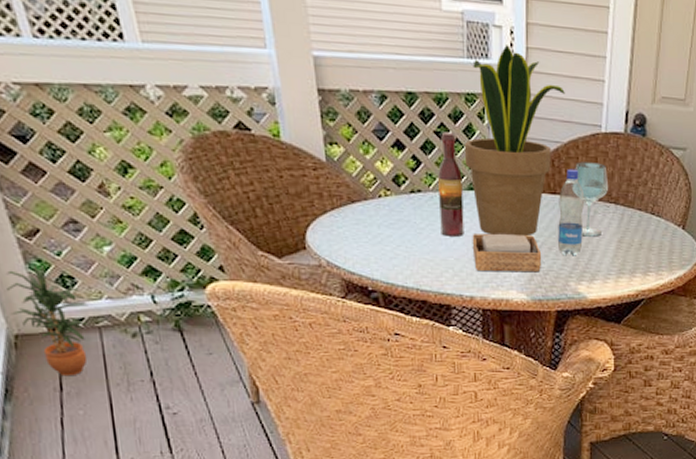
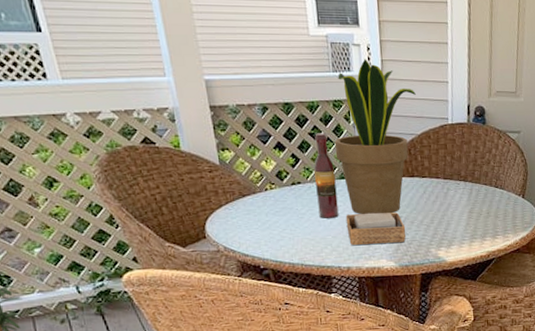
bottle: present [557,168,585,256] -> none [416,155,439,228]
wine glass: present [575,162,609,237] -> none [428,148,458,210]

